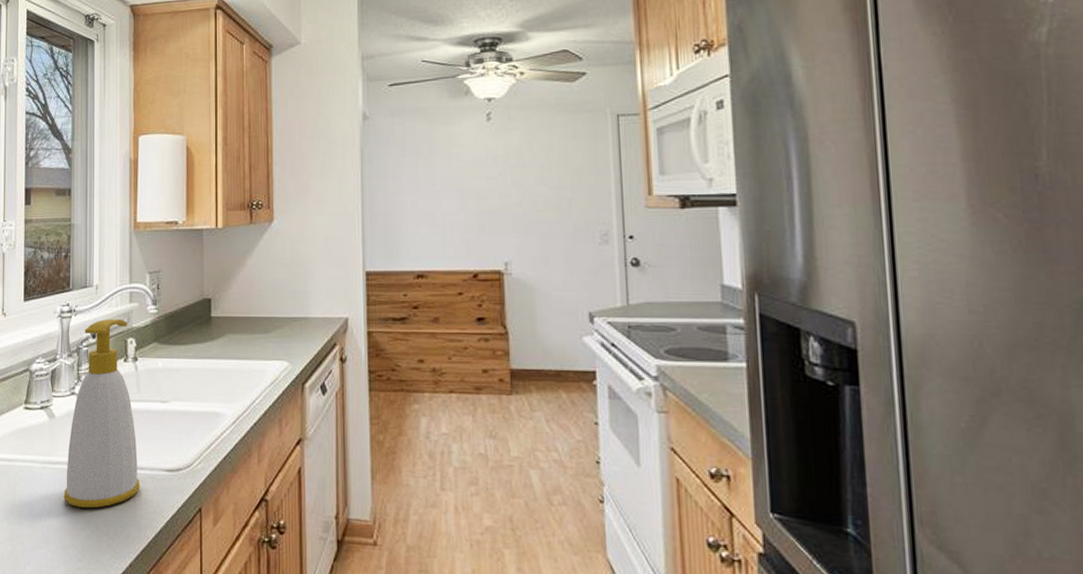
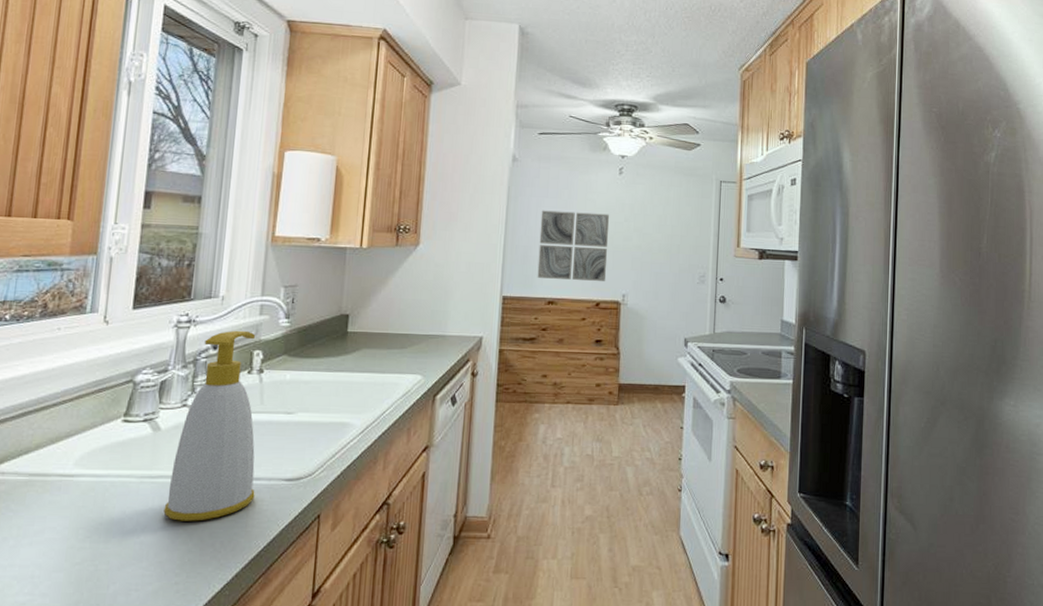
wall art: none [400,169,482,249] -> present [537,210,610,281]

